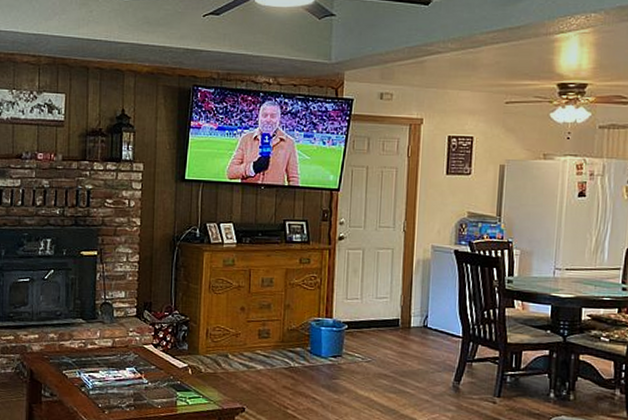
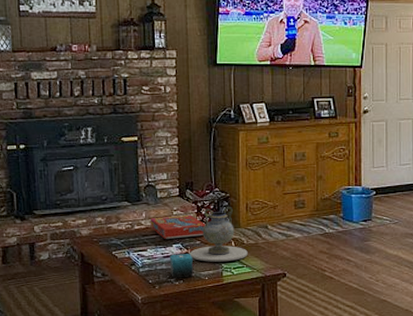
snack box: none [104,336,162,362] -> present [150,214,206,239]
candle: none [121,378,146,405] -> present [169,254,193,278]
decorative vase: none [144,330,205,391] -> present [190,206,248,262]

